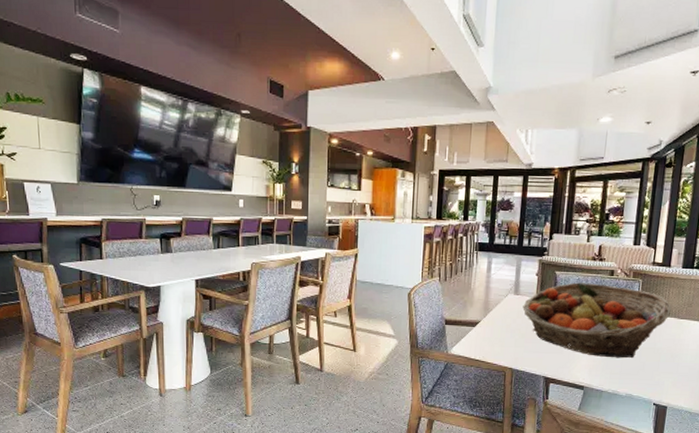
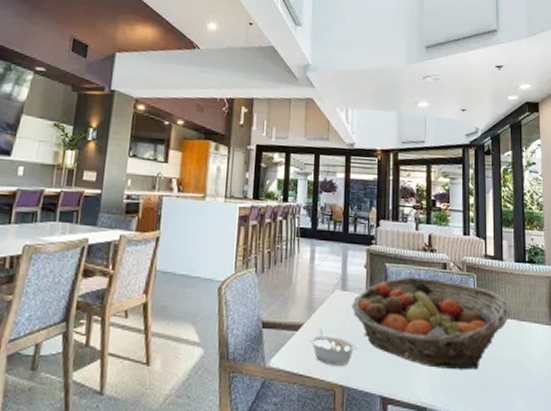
legume: none [484,325,526,354] -> present [309,329,357,366]

